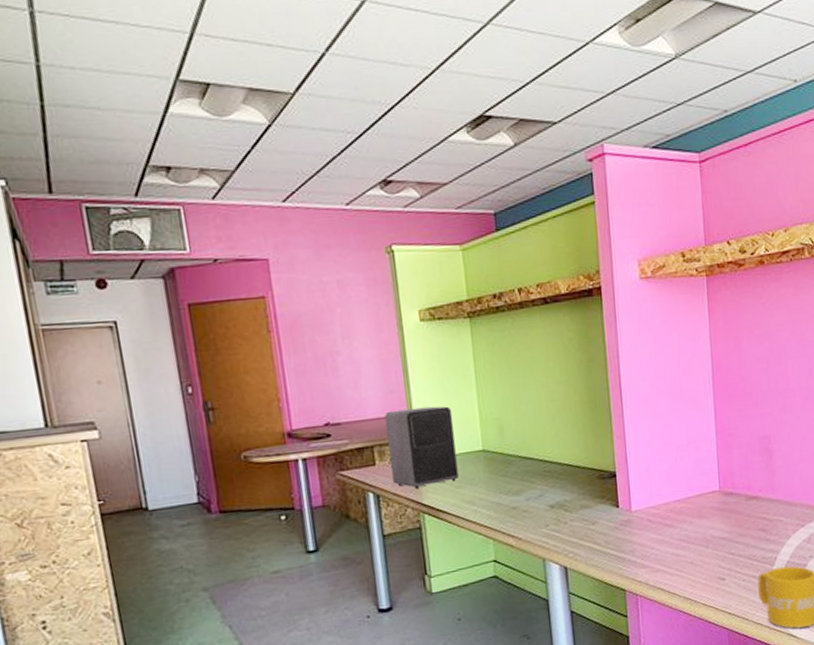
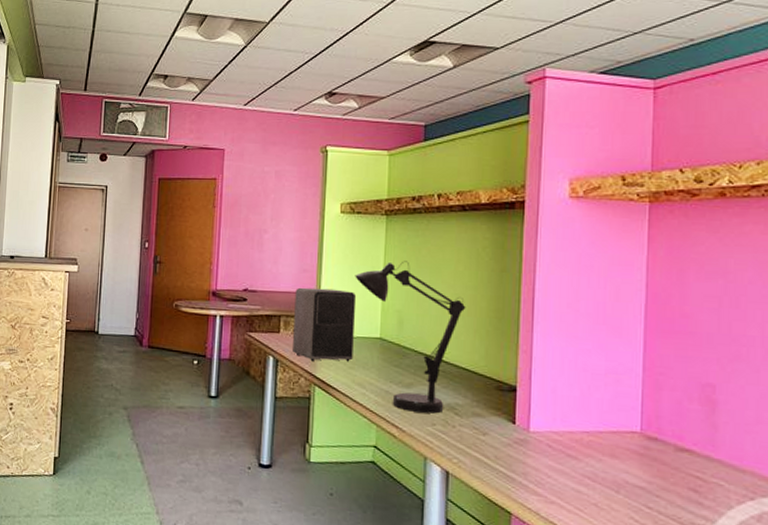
desk lamp: none [446,364,562,519] -> present [355,261,466,414]

